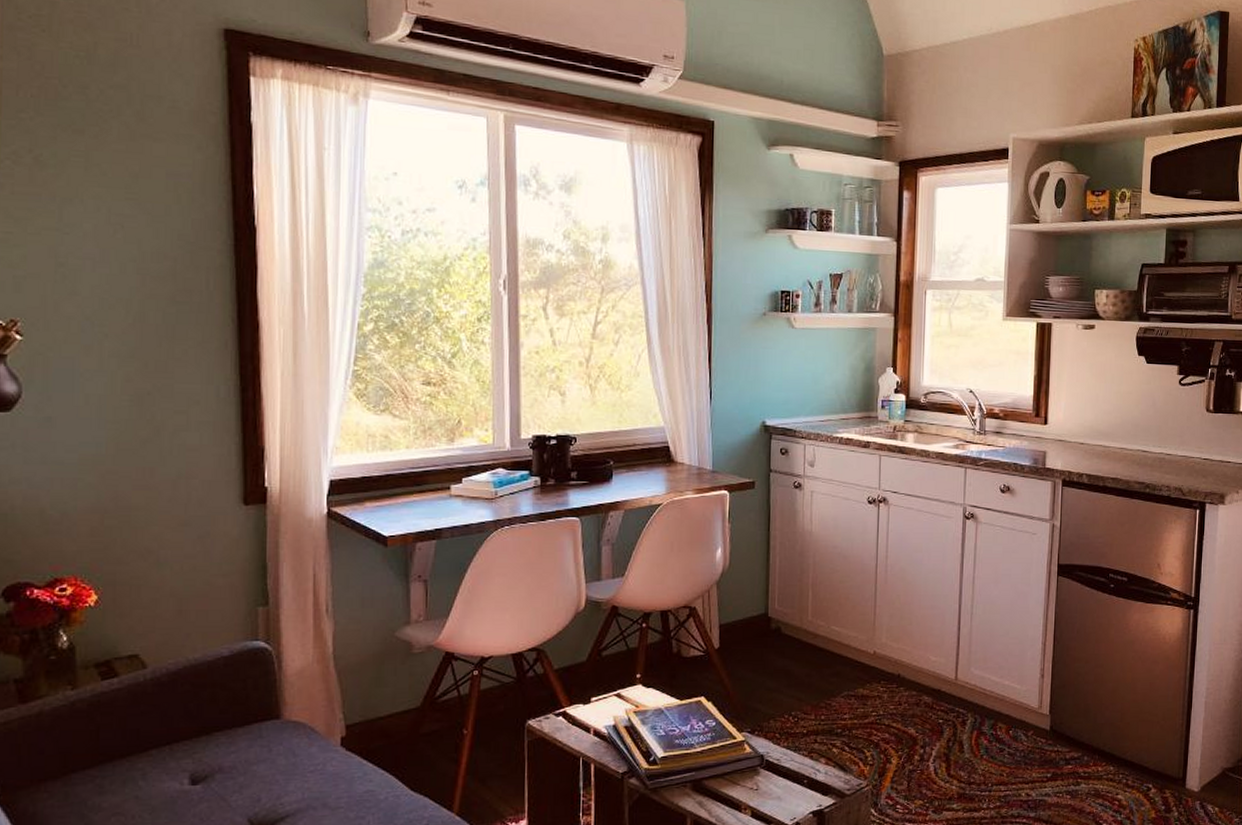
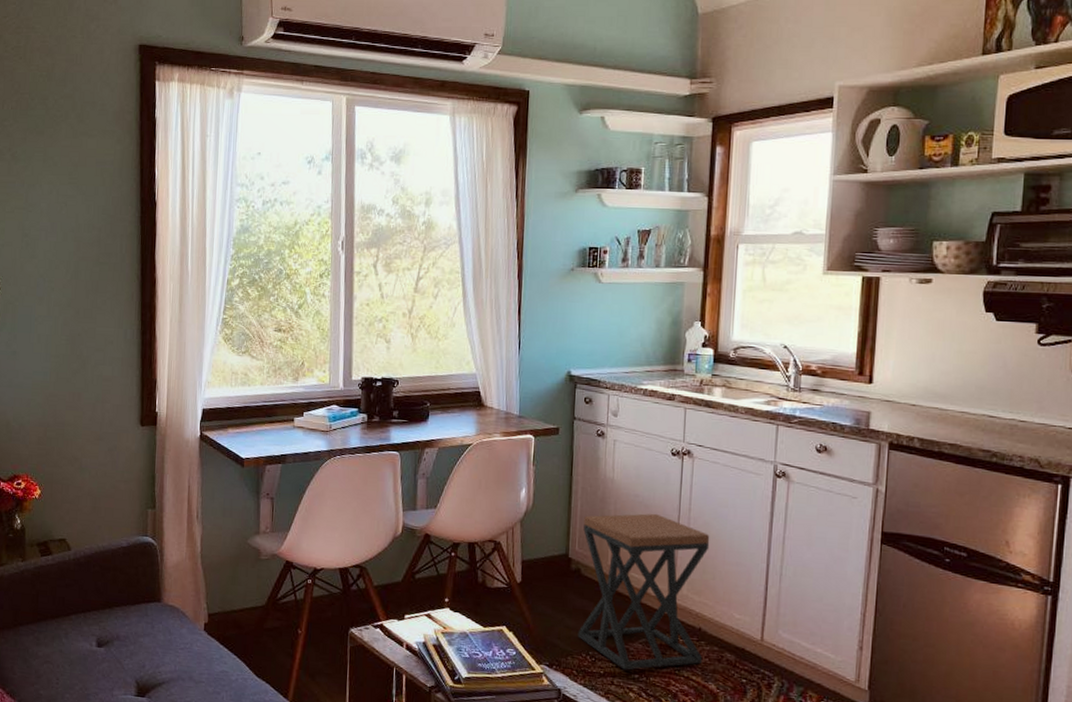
stool: none [779,563,906,726] -> present [577,513,710,670]

